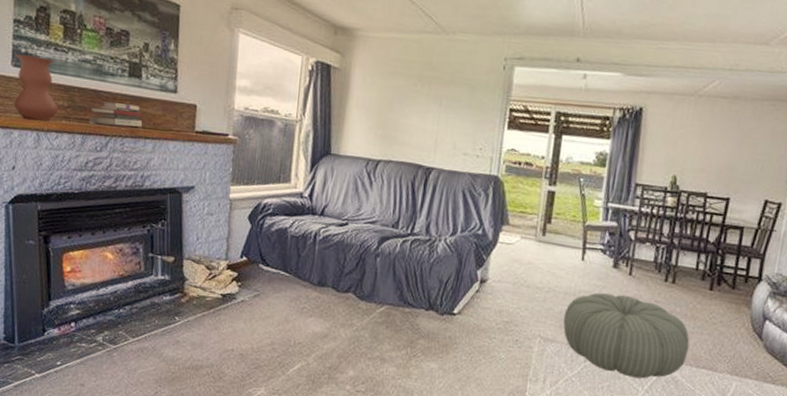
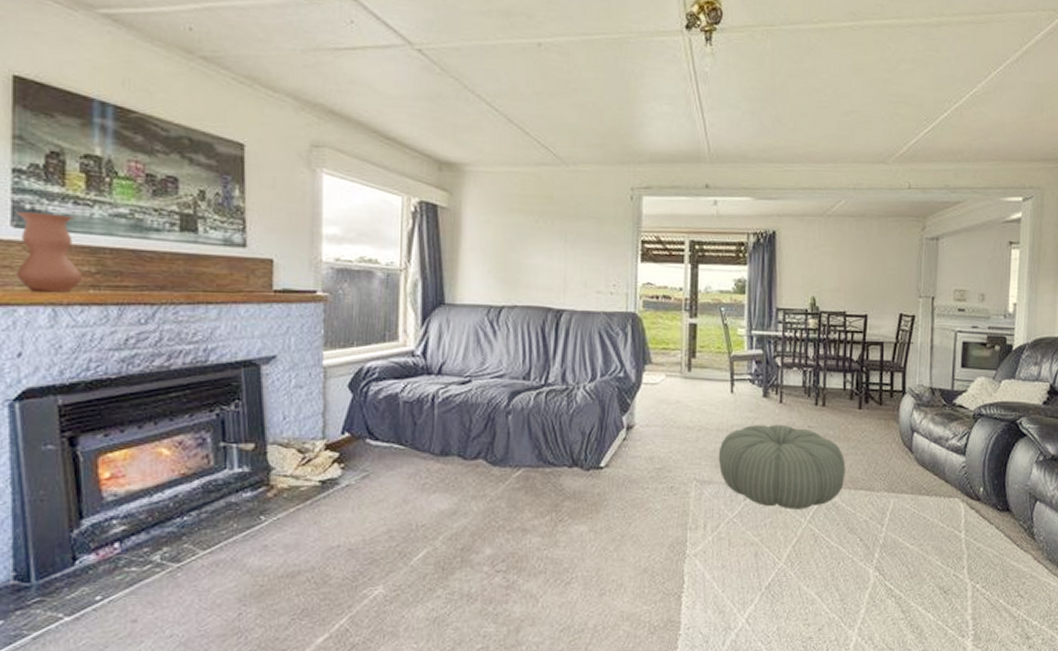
books: present [88,102,143,129] -> none [126,263,203,294]

